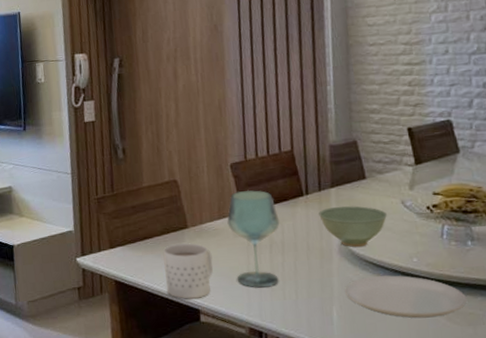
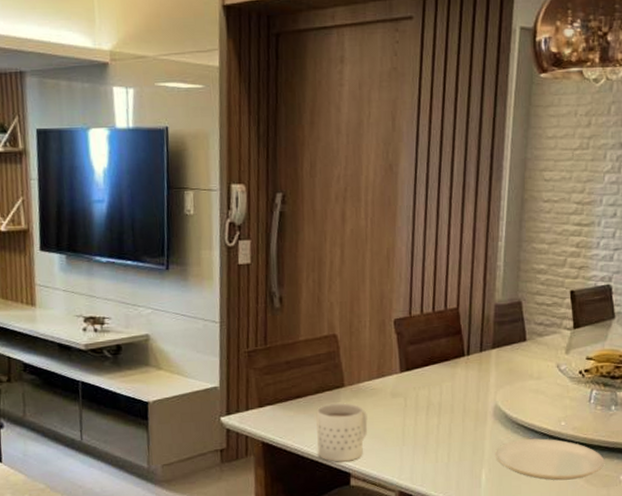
wine glass: present [227,190,280,288] -> none [386,348,439,450]
bowl: present [319,206,387,248] -> none [478,368,542,411]

